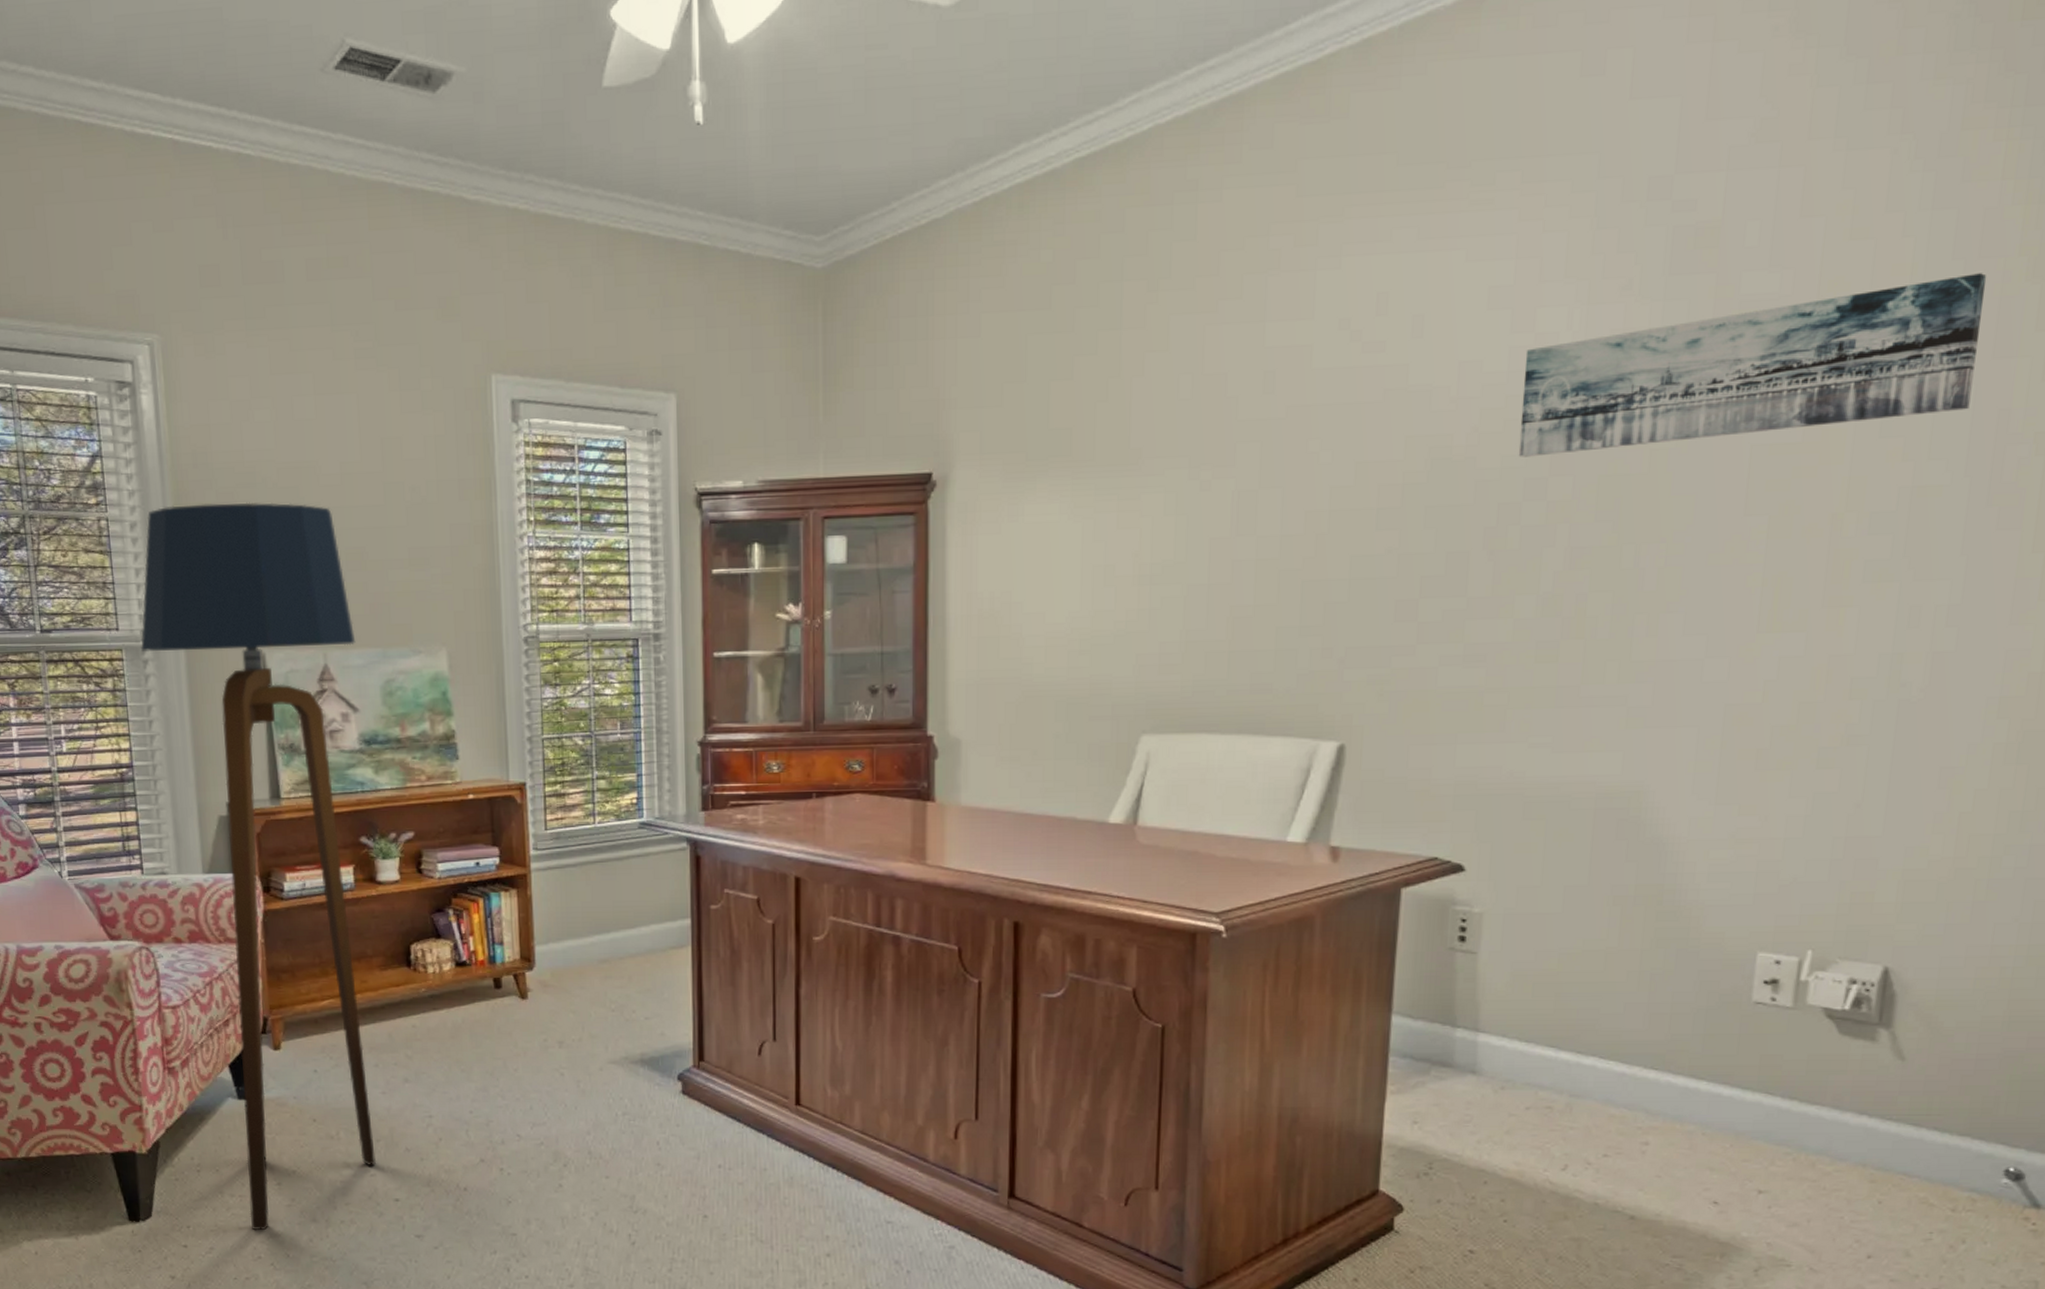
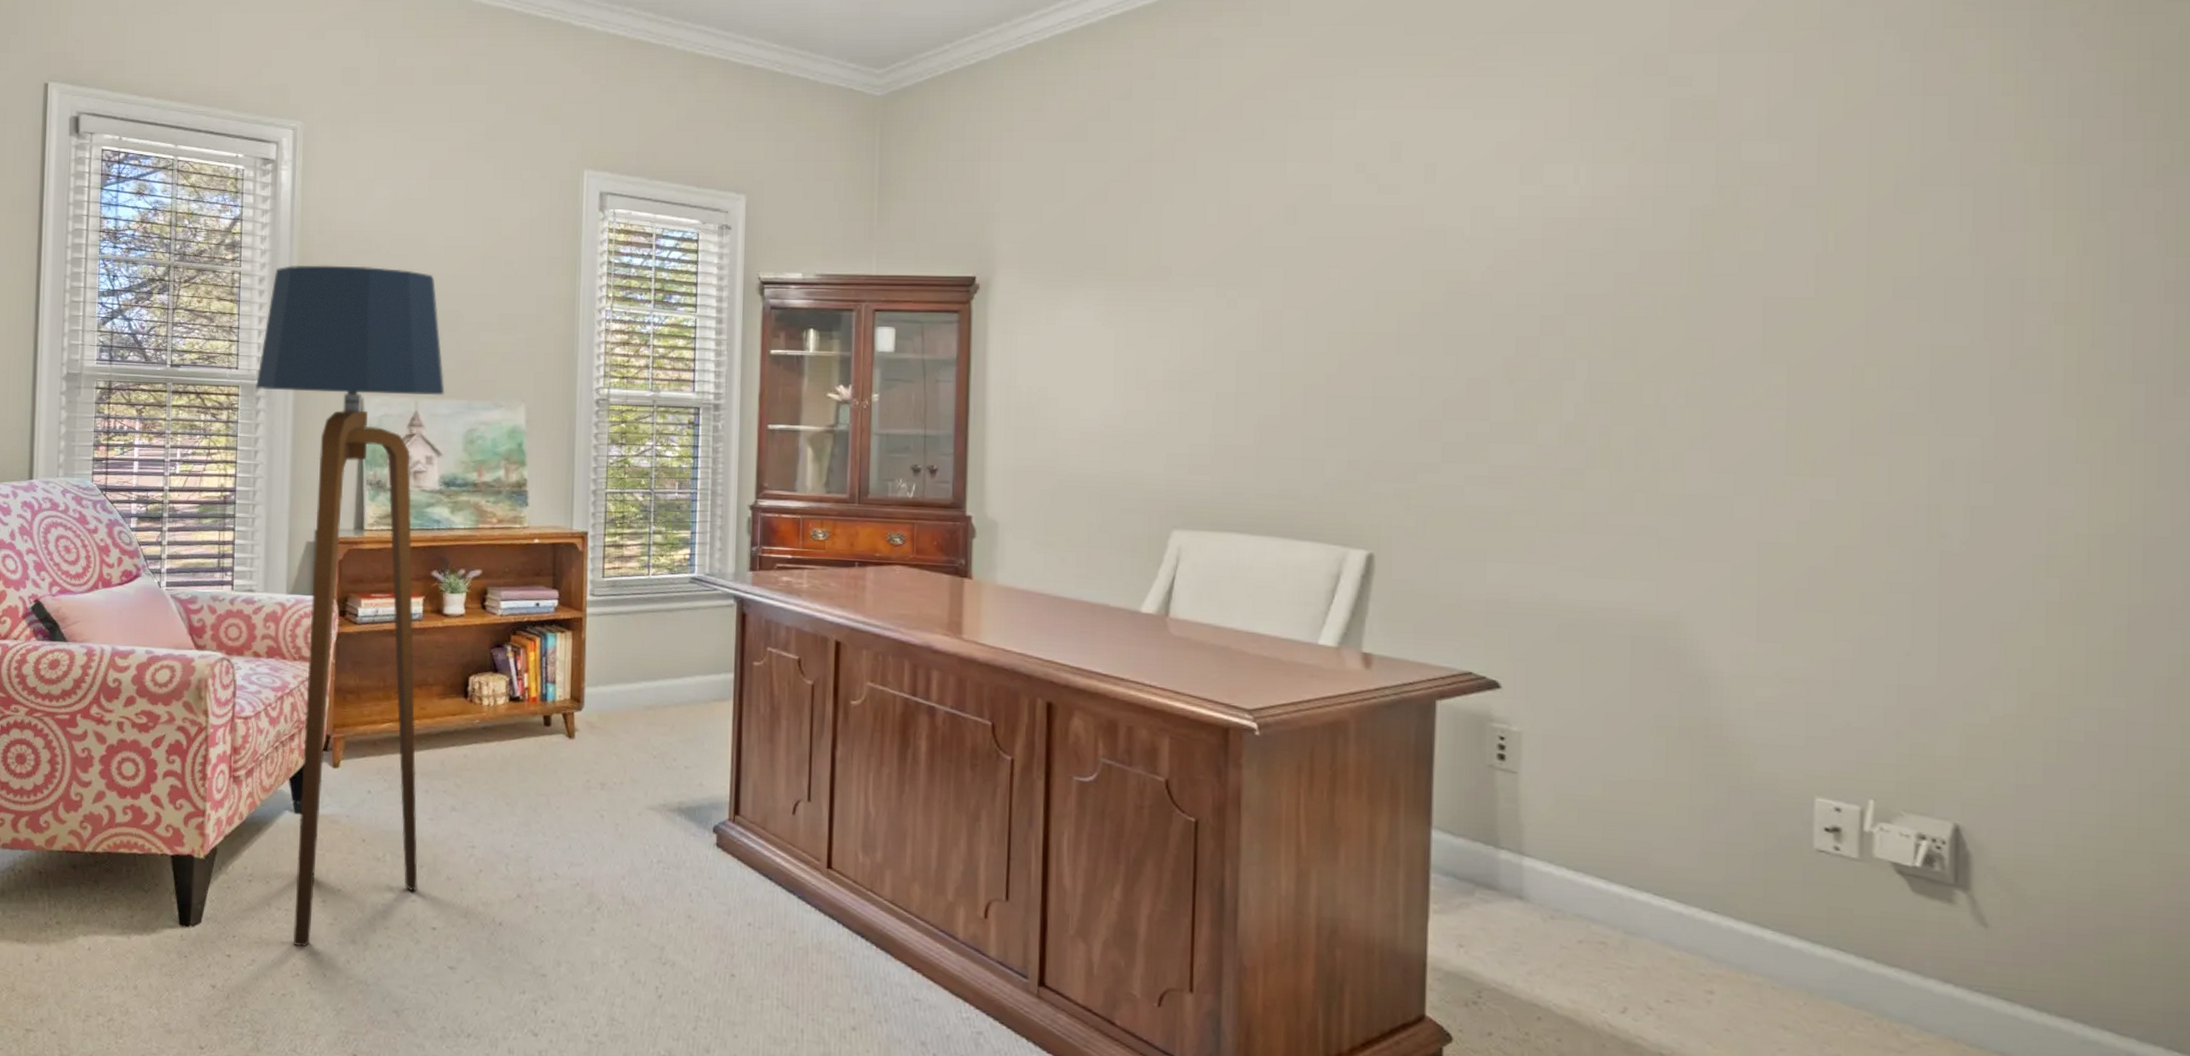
wall art: present [1518,273,1987,457] -> none [1533,154,1985,296]

